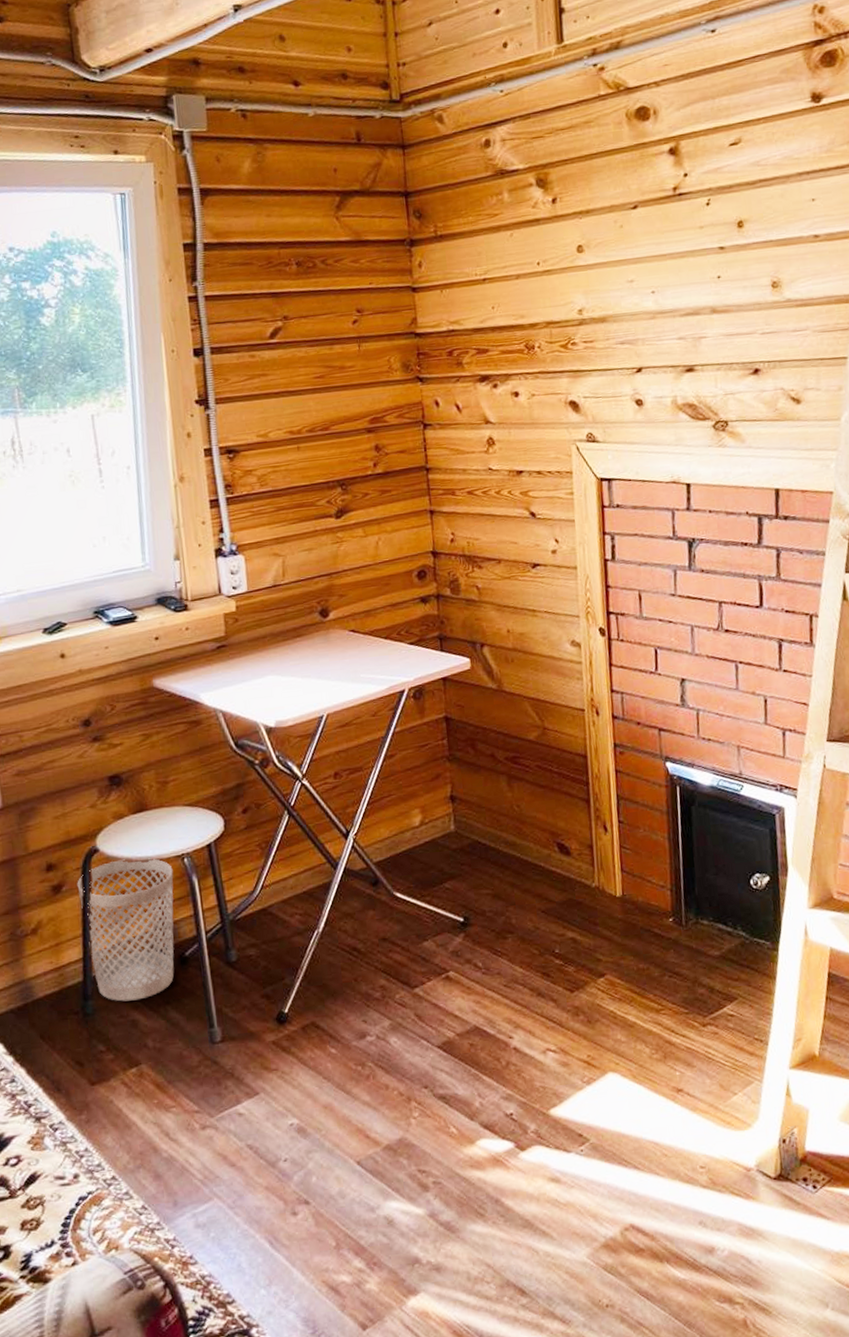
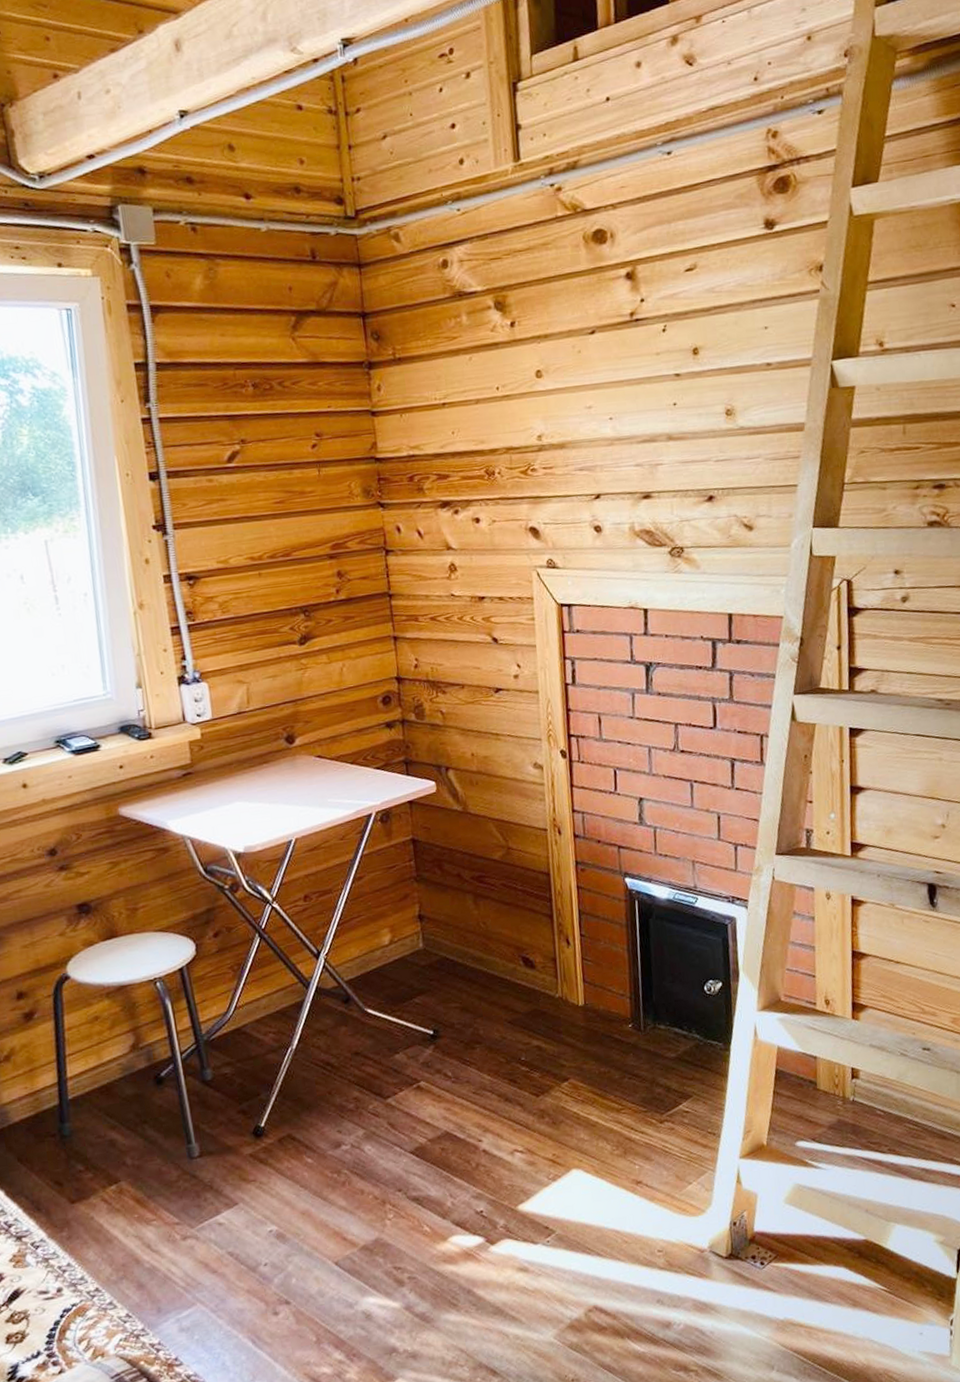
wastebasket: present [77,858,174,1002] -> none [49,983,151,1123]

